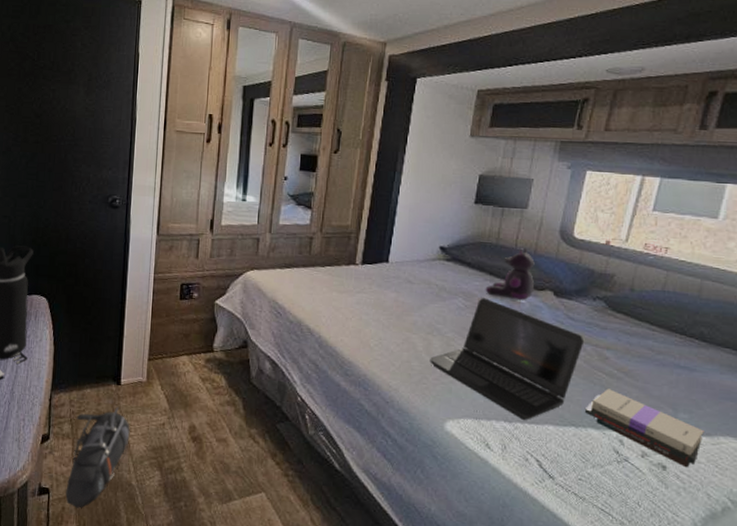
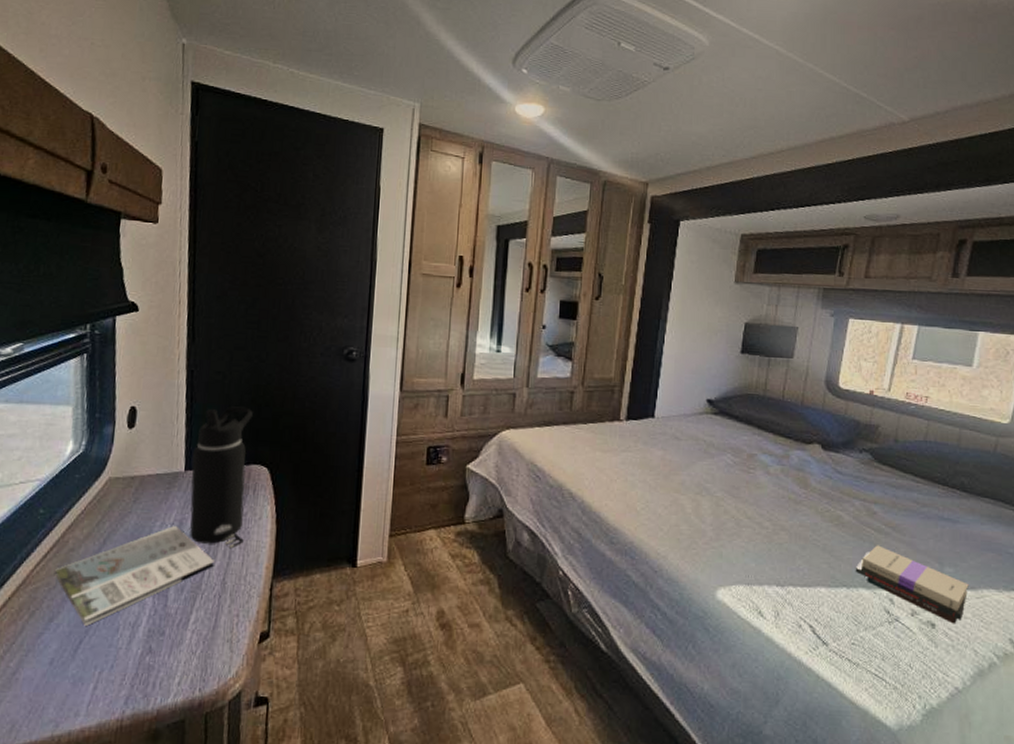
backpack: present [65,407,130,508] -> none [288,593,368,719]
laptop computer: present [430,298,585,420] -> none [699,453,853,583]
stuffed animal: present [485,247,535,301] -> none [753,399,802,456]

